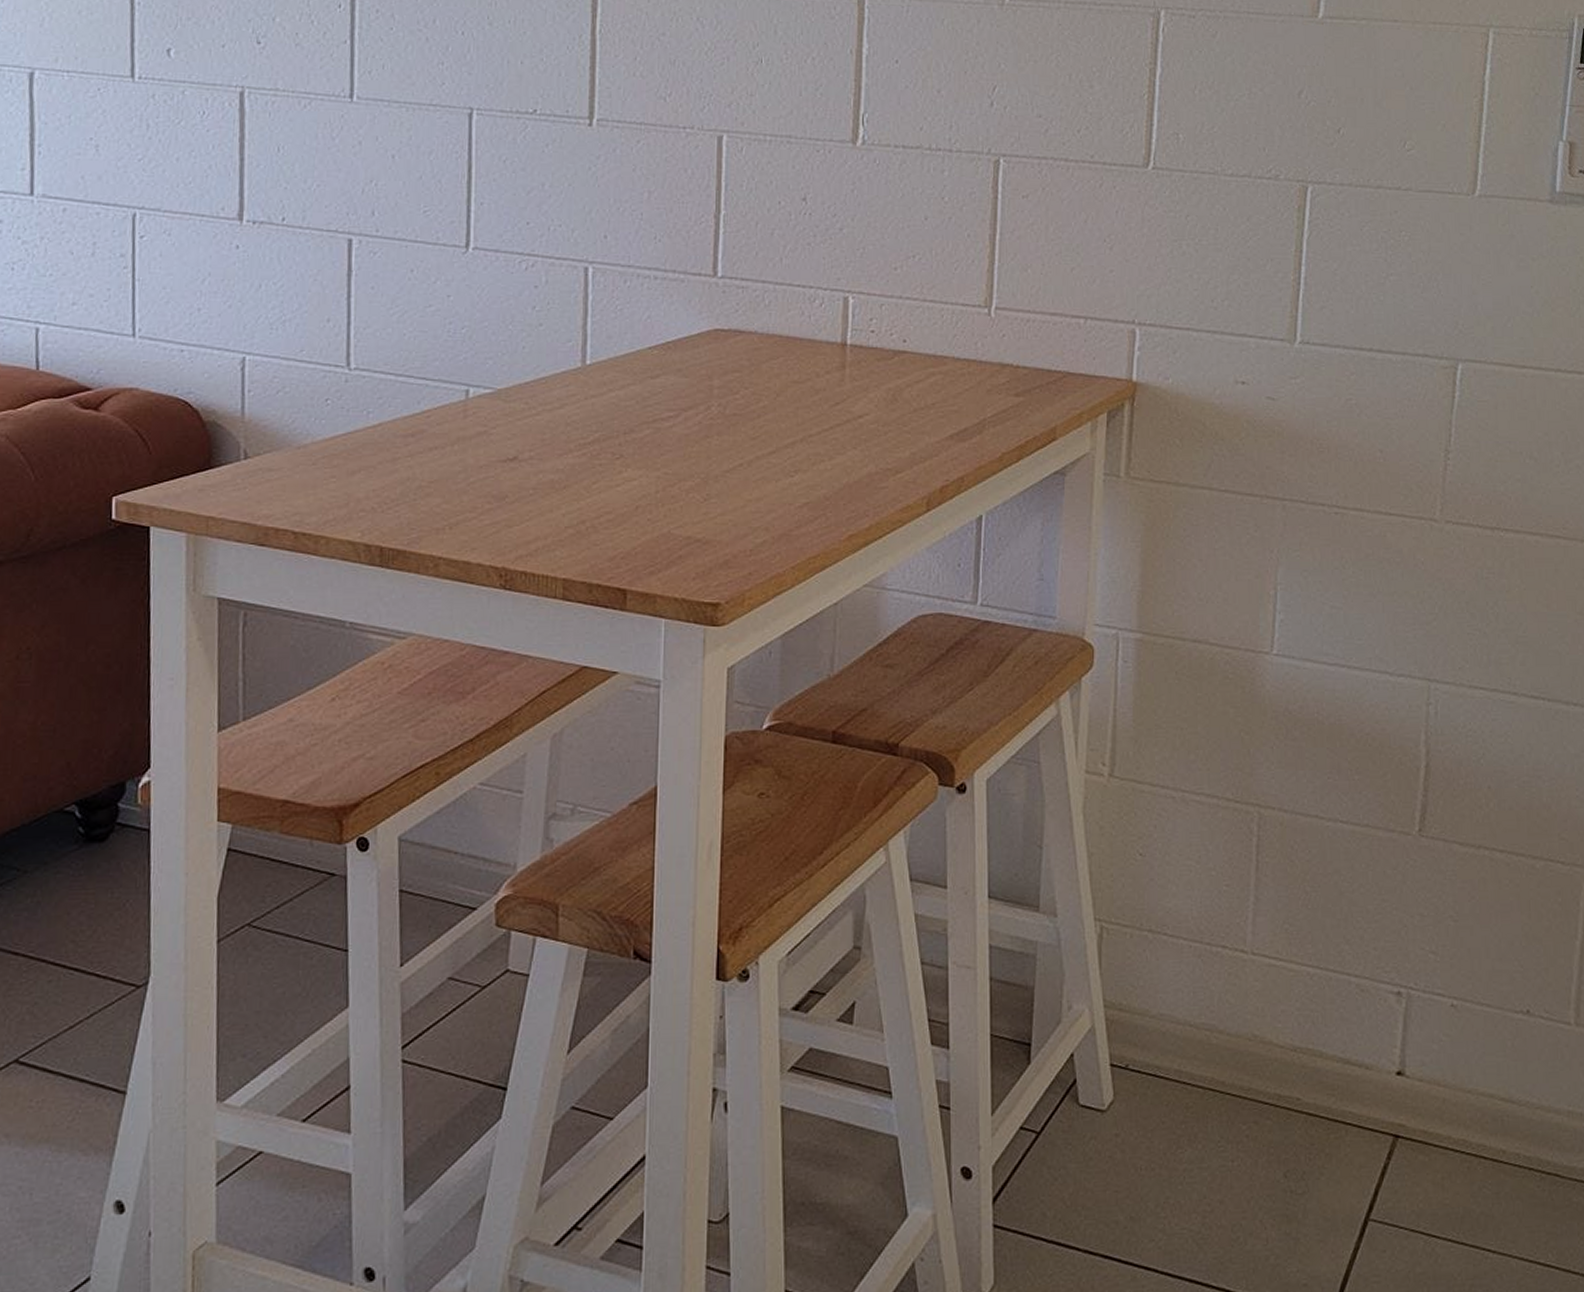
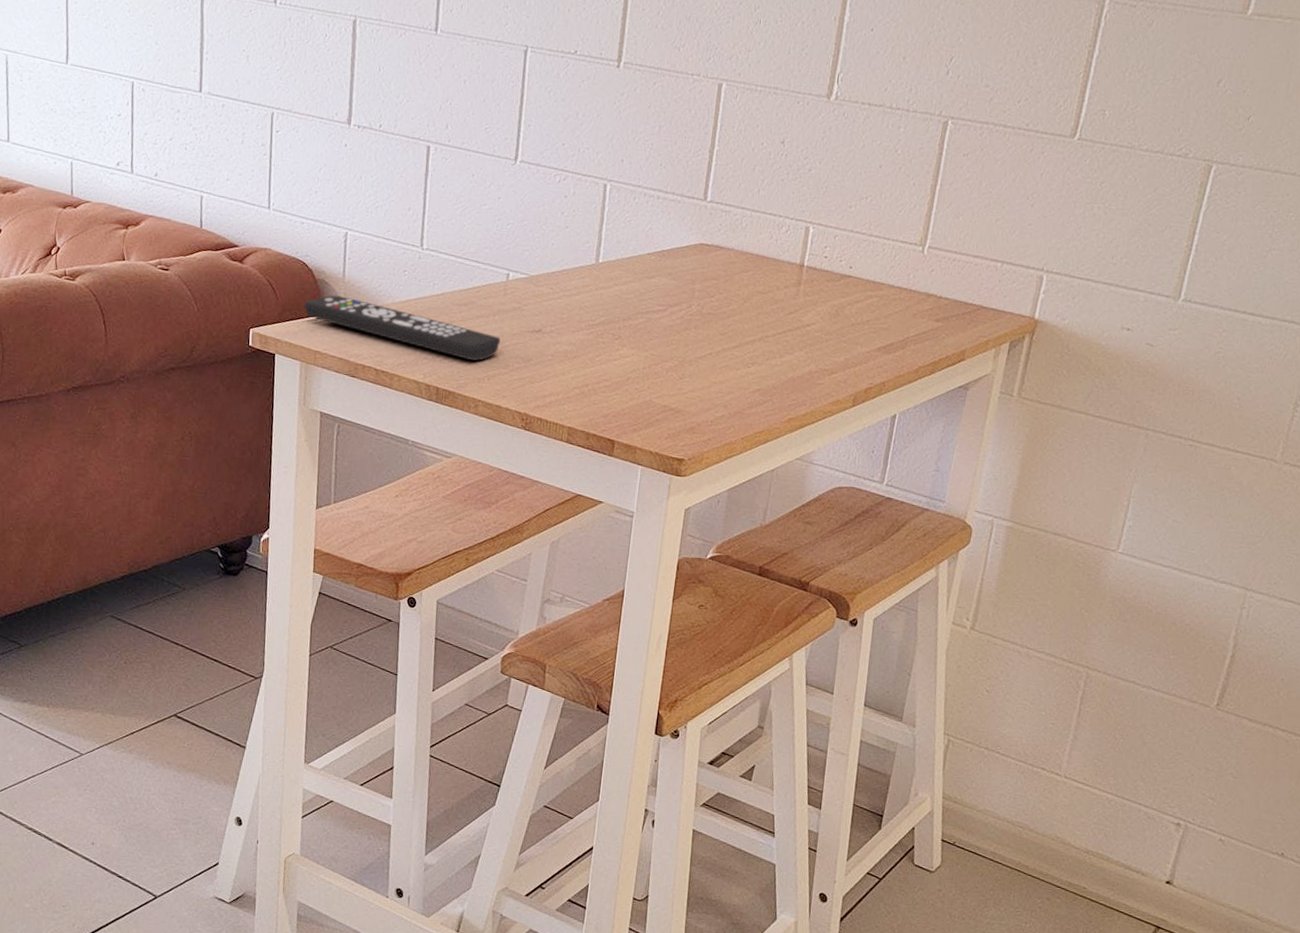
remote control: none [188,440,463,506] -> present [304,295,500,361]

